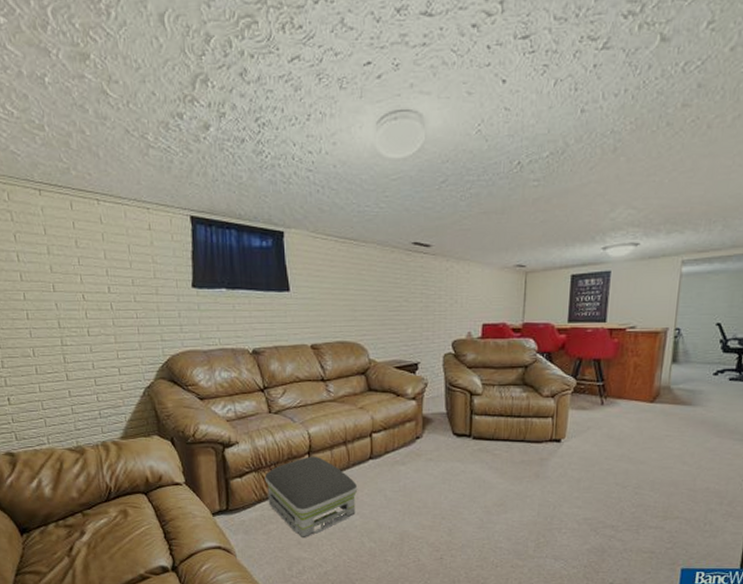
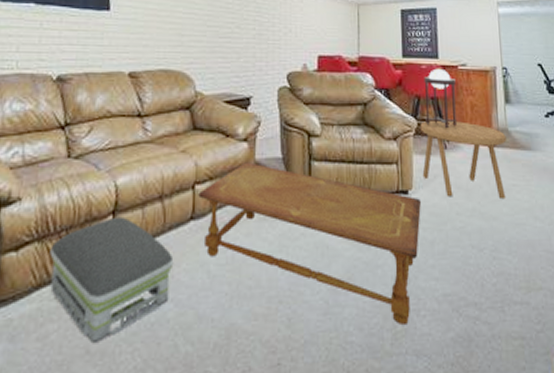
coffee table: none [375,416,572,538] -> present [198,162,421,324]
side table: none [576,379,667,448] -> present [420,120,506,200]
table lamp: none [585,331,622,387] -> present [424,68,458,129]

